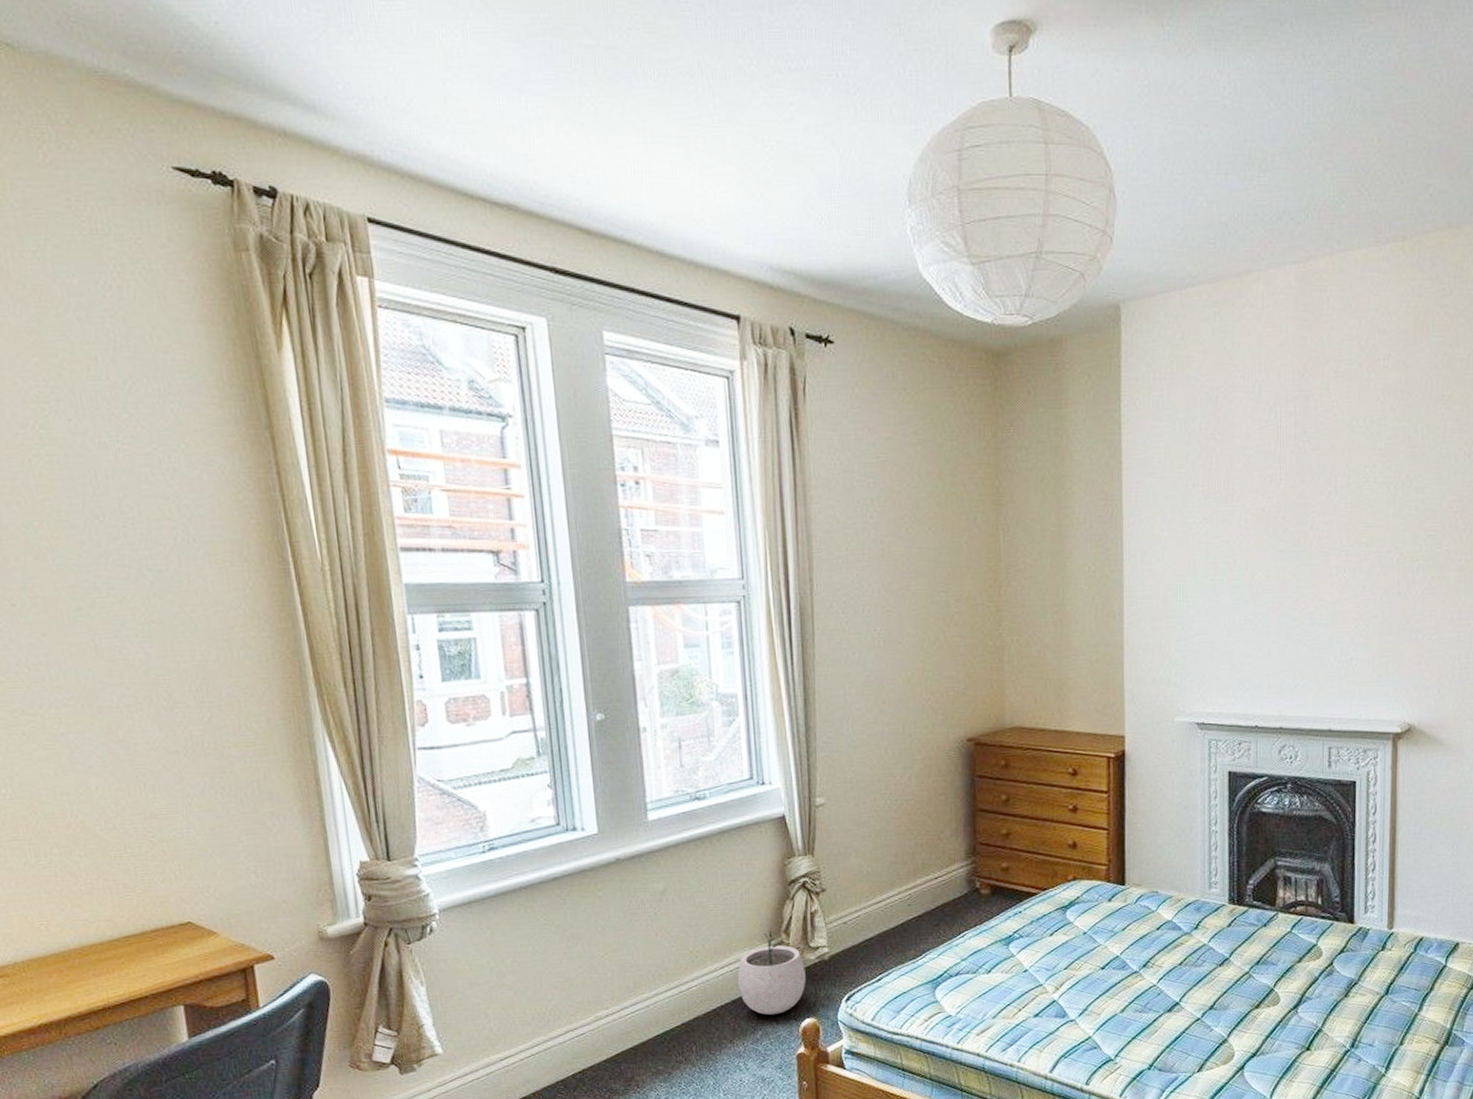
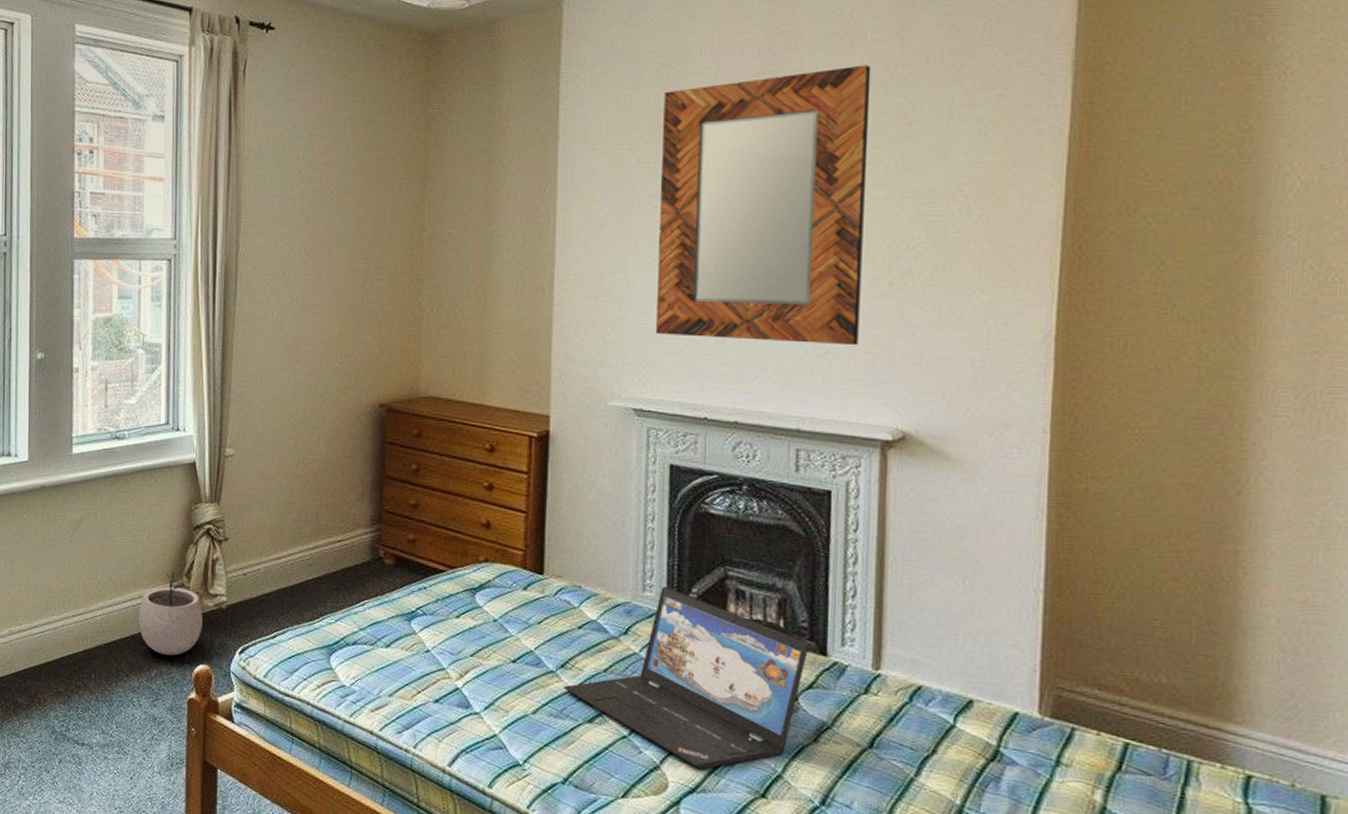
laptop: none [1145,881,1341,1036] -> present [562,586,810,770]
home mirror: none [1213,391,1383,652] -> present [656,65,871,346]

